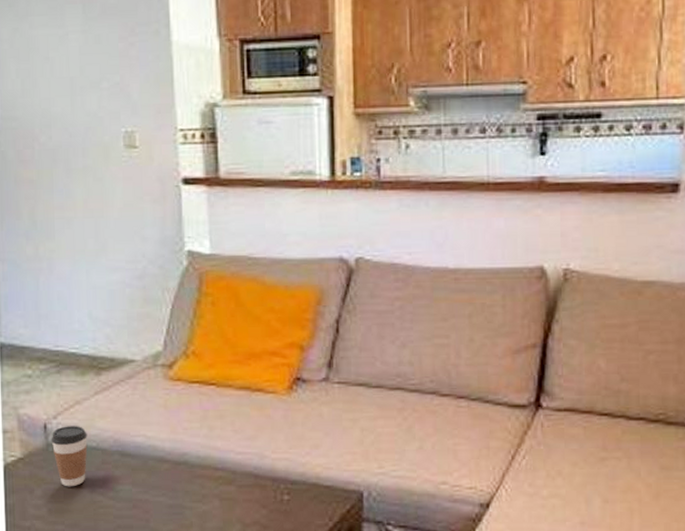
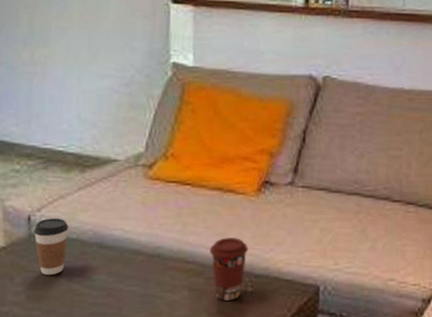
coffee cup: none [240,441,283,510] -> present [210,237,249,301]

